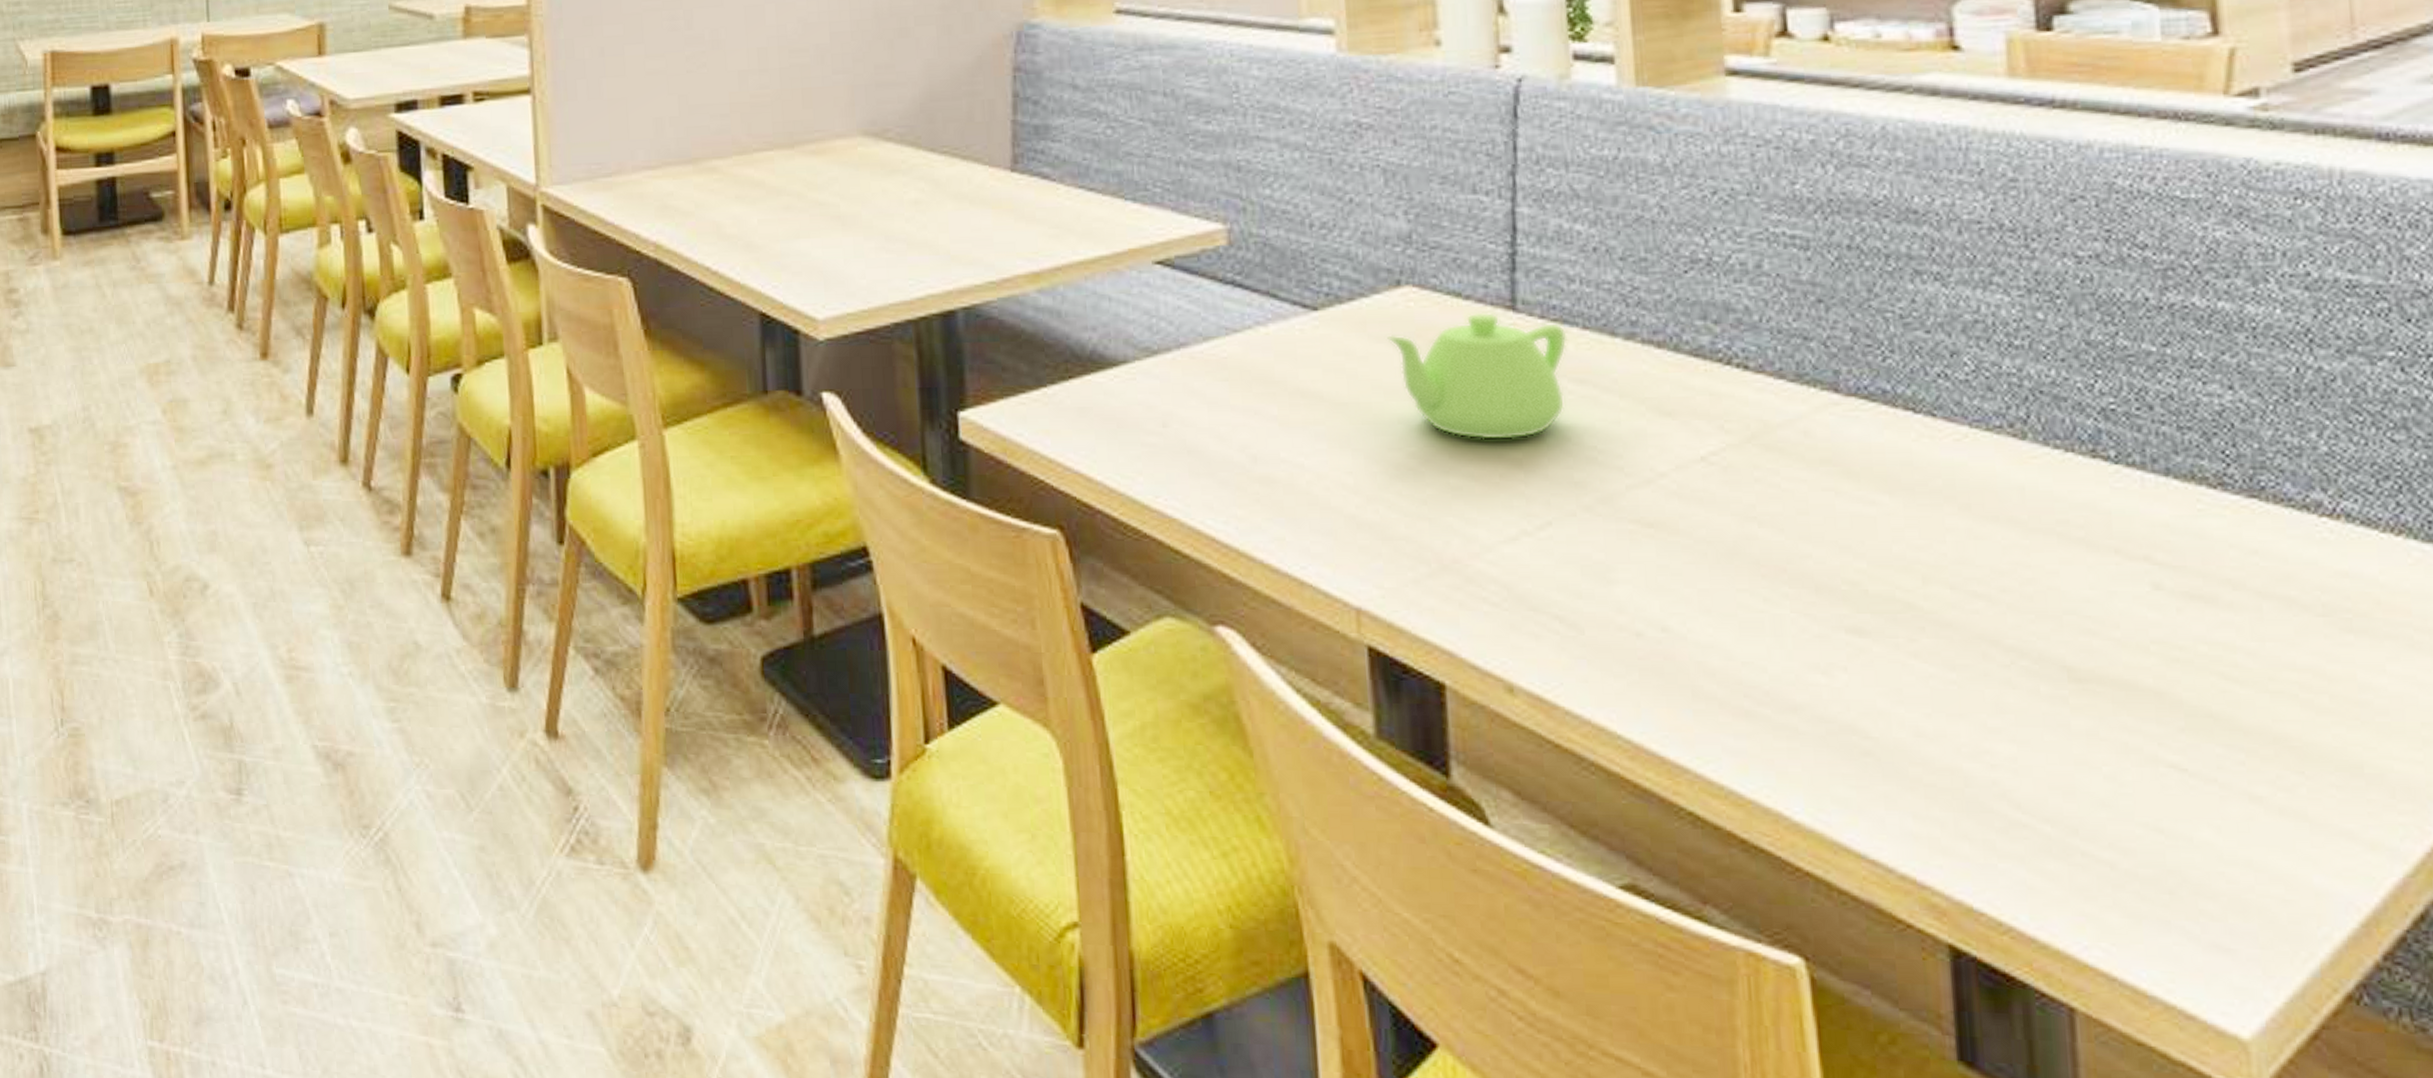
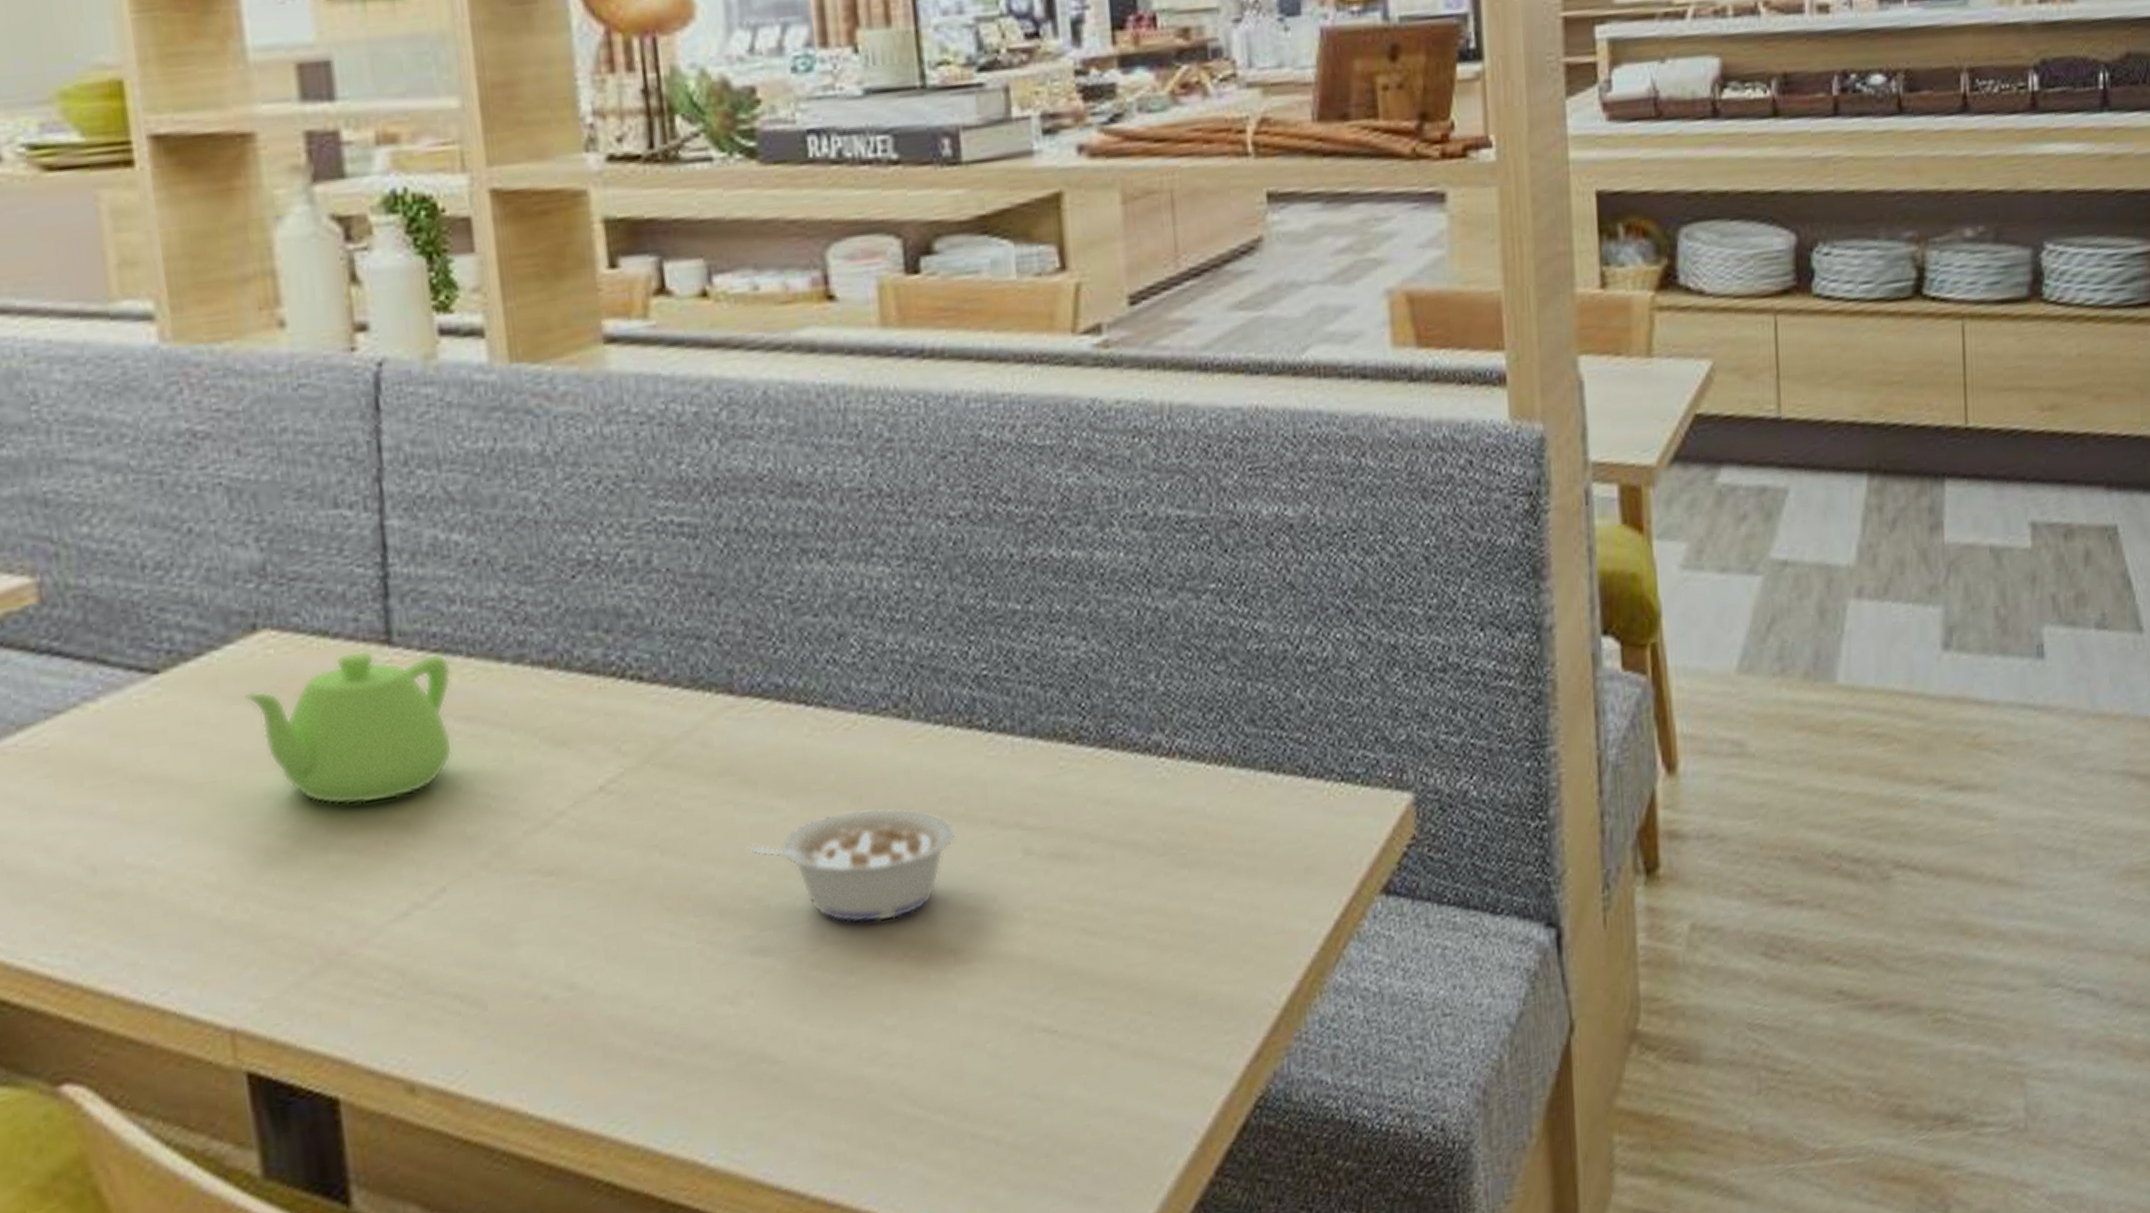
legume: none [1848,516,2074,626] -> present [748,807,956,924]

